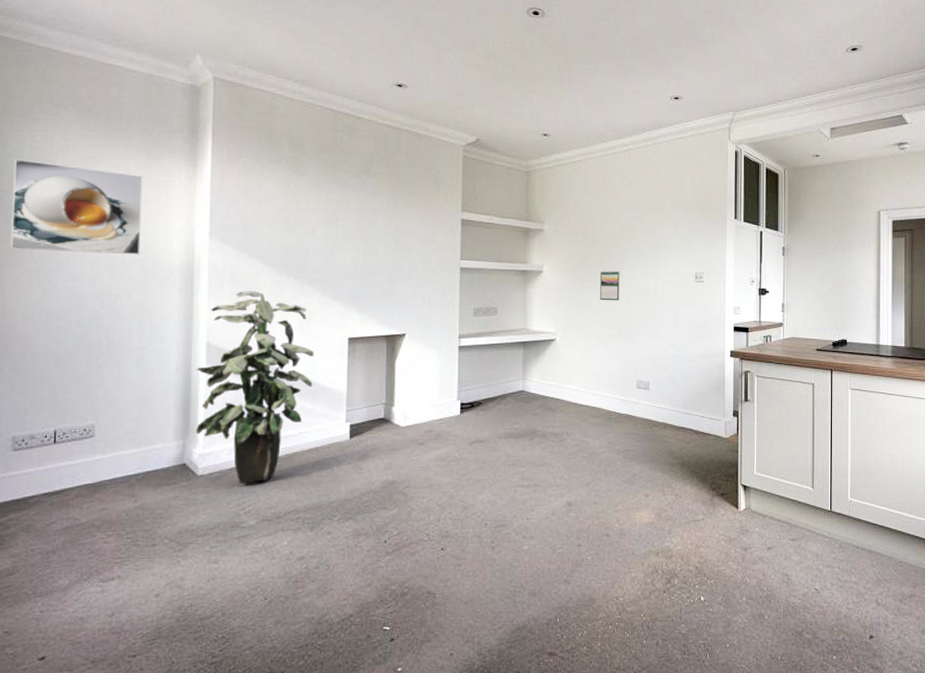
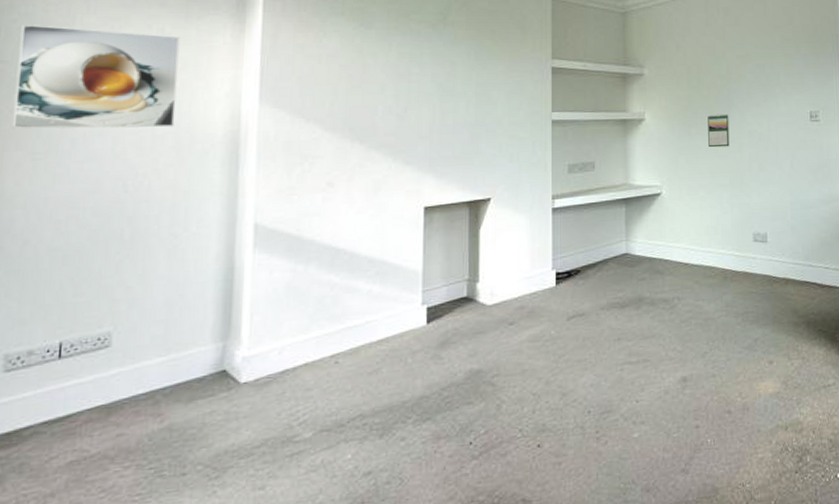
indoor plant: present [196,291,314,483] -> none [239,160,384,388]

